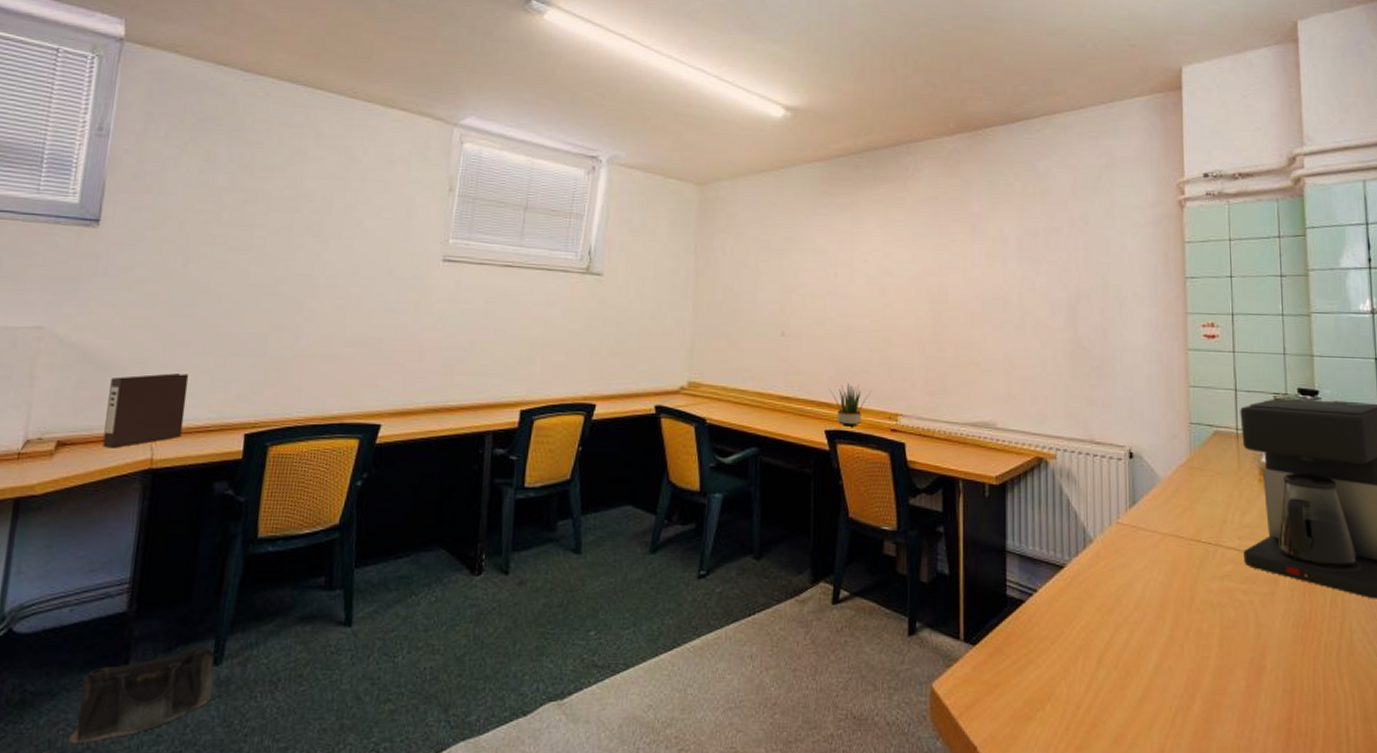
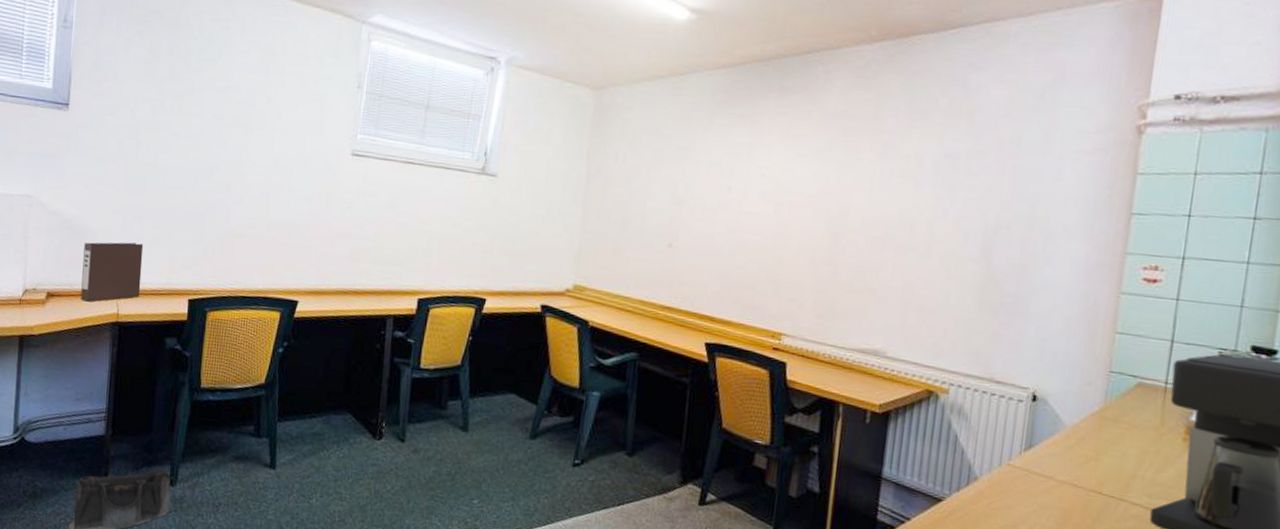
potted plant: present [829,382,870,427] -> none [712,298,755,342]

